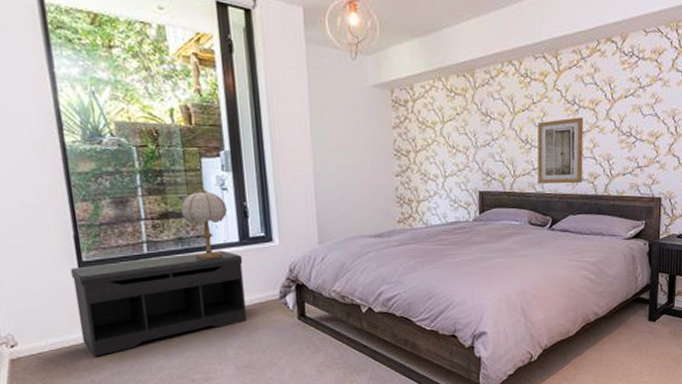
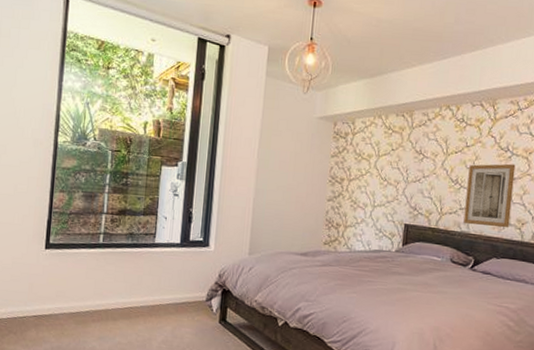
bench: present [70,250,247,357] -> none [34,247,180,330]
table lamp: present [180,187,228,259] -> none [136,191,176,256]

